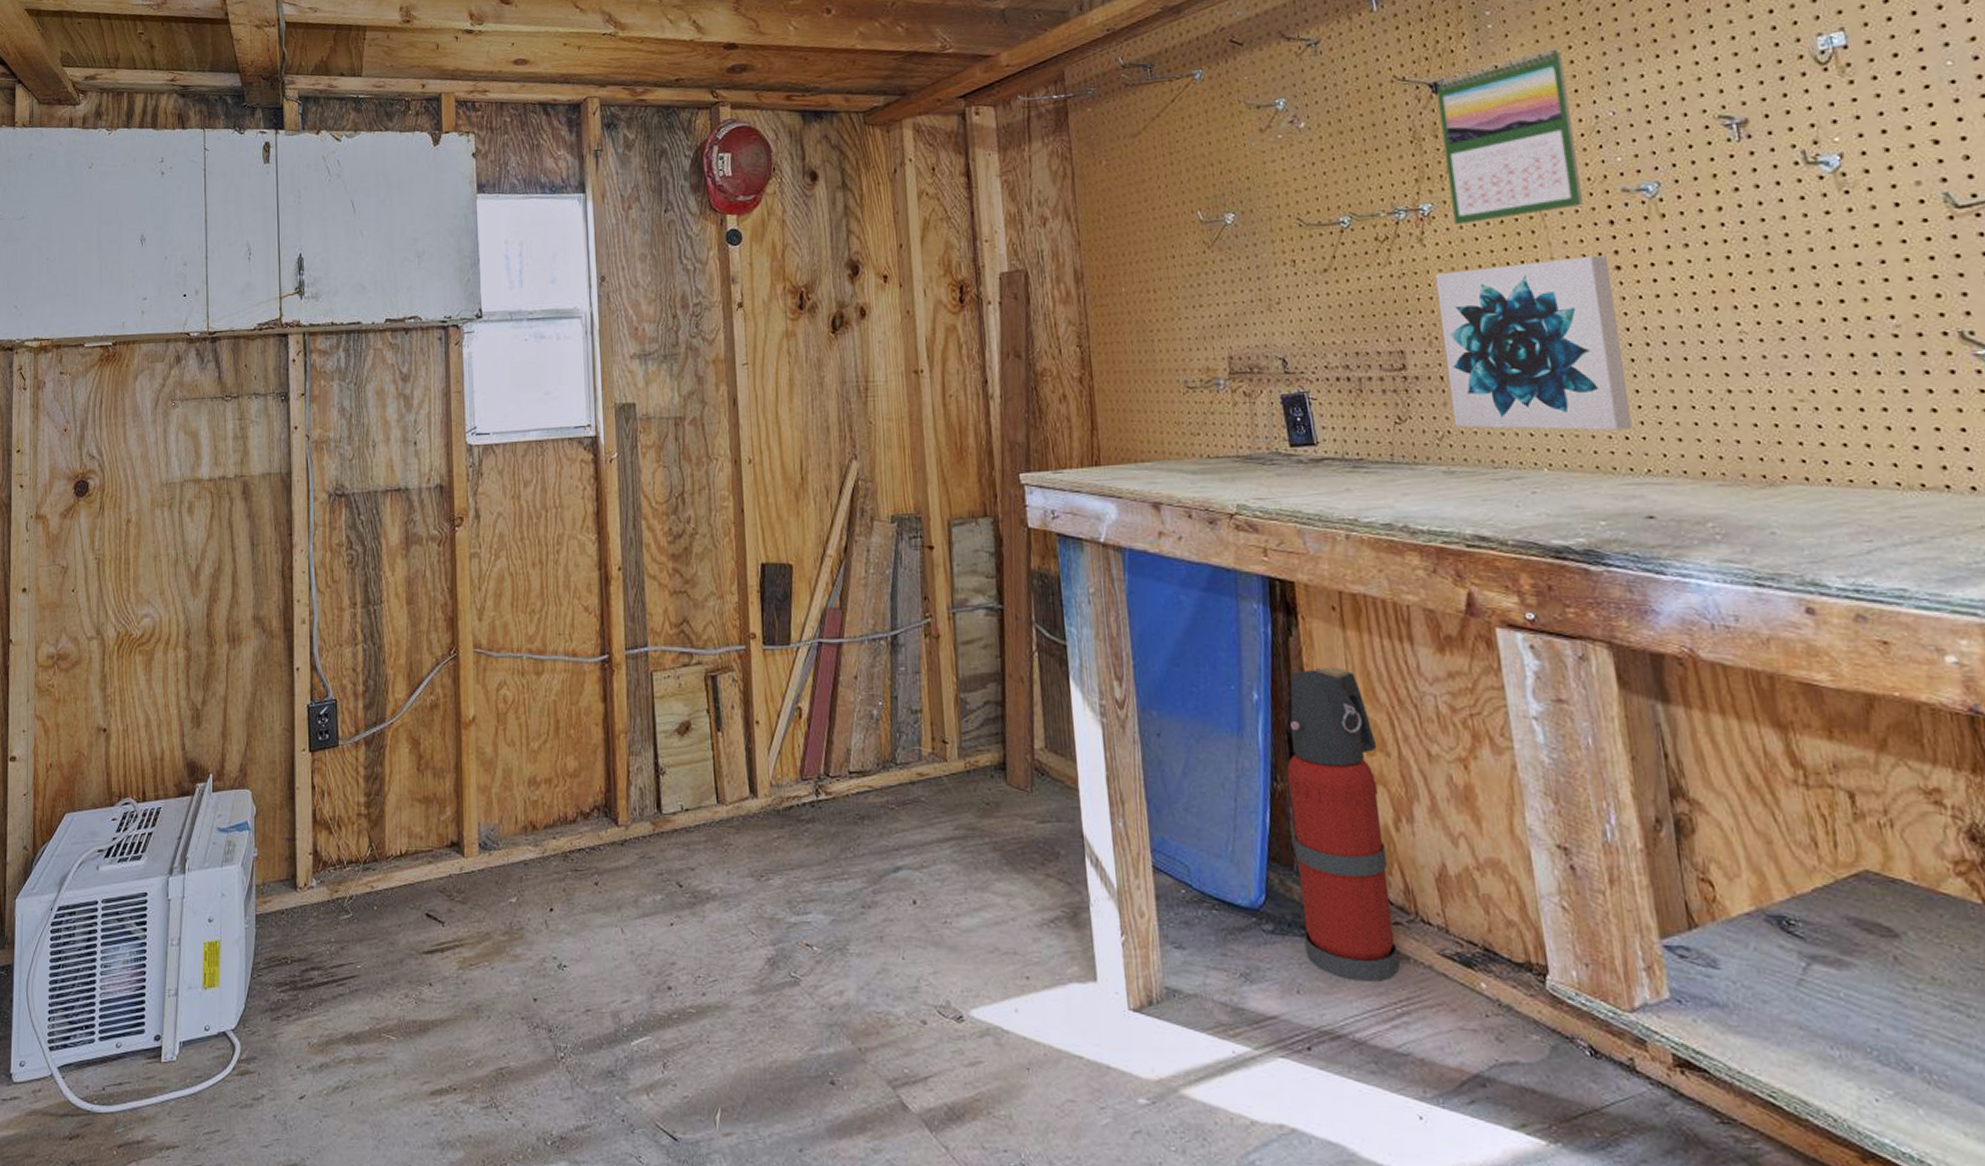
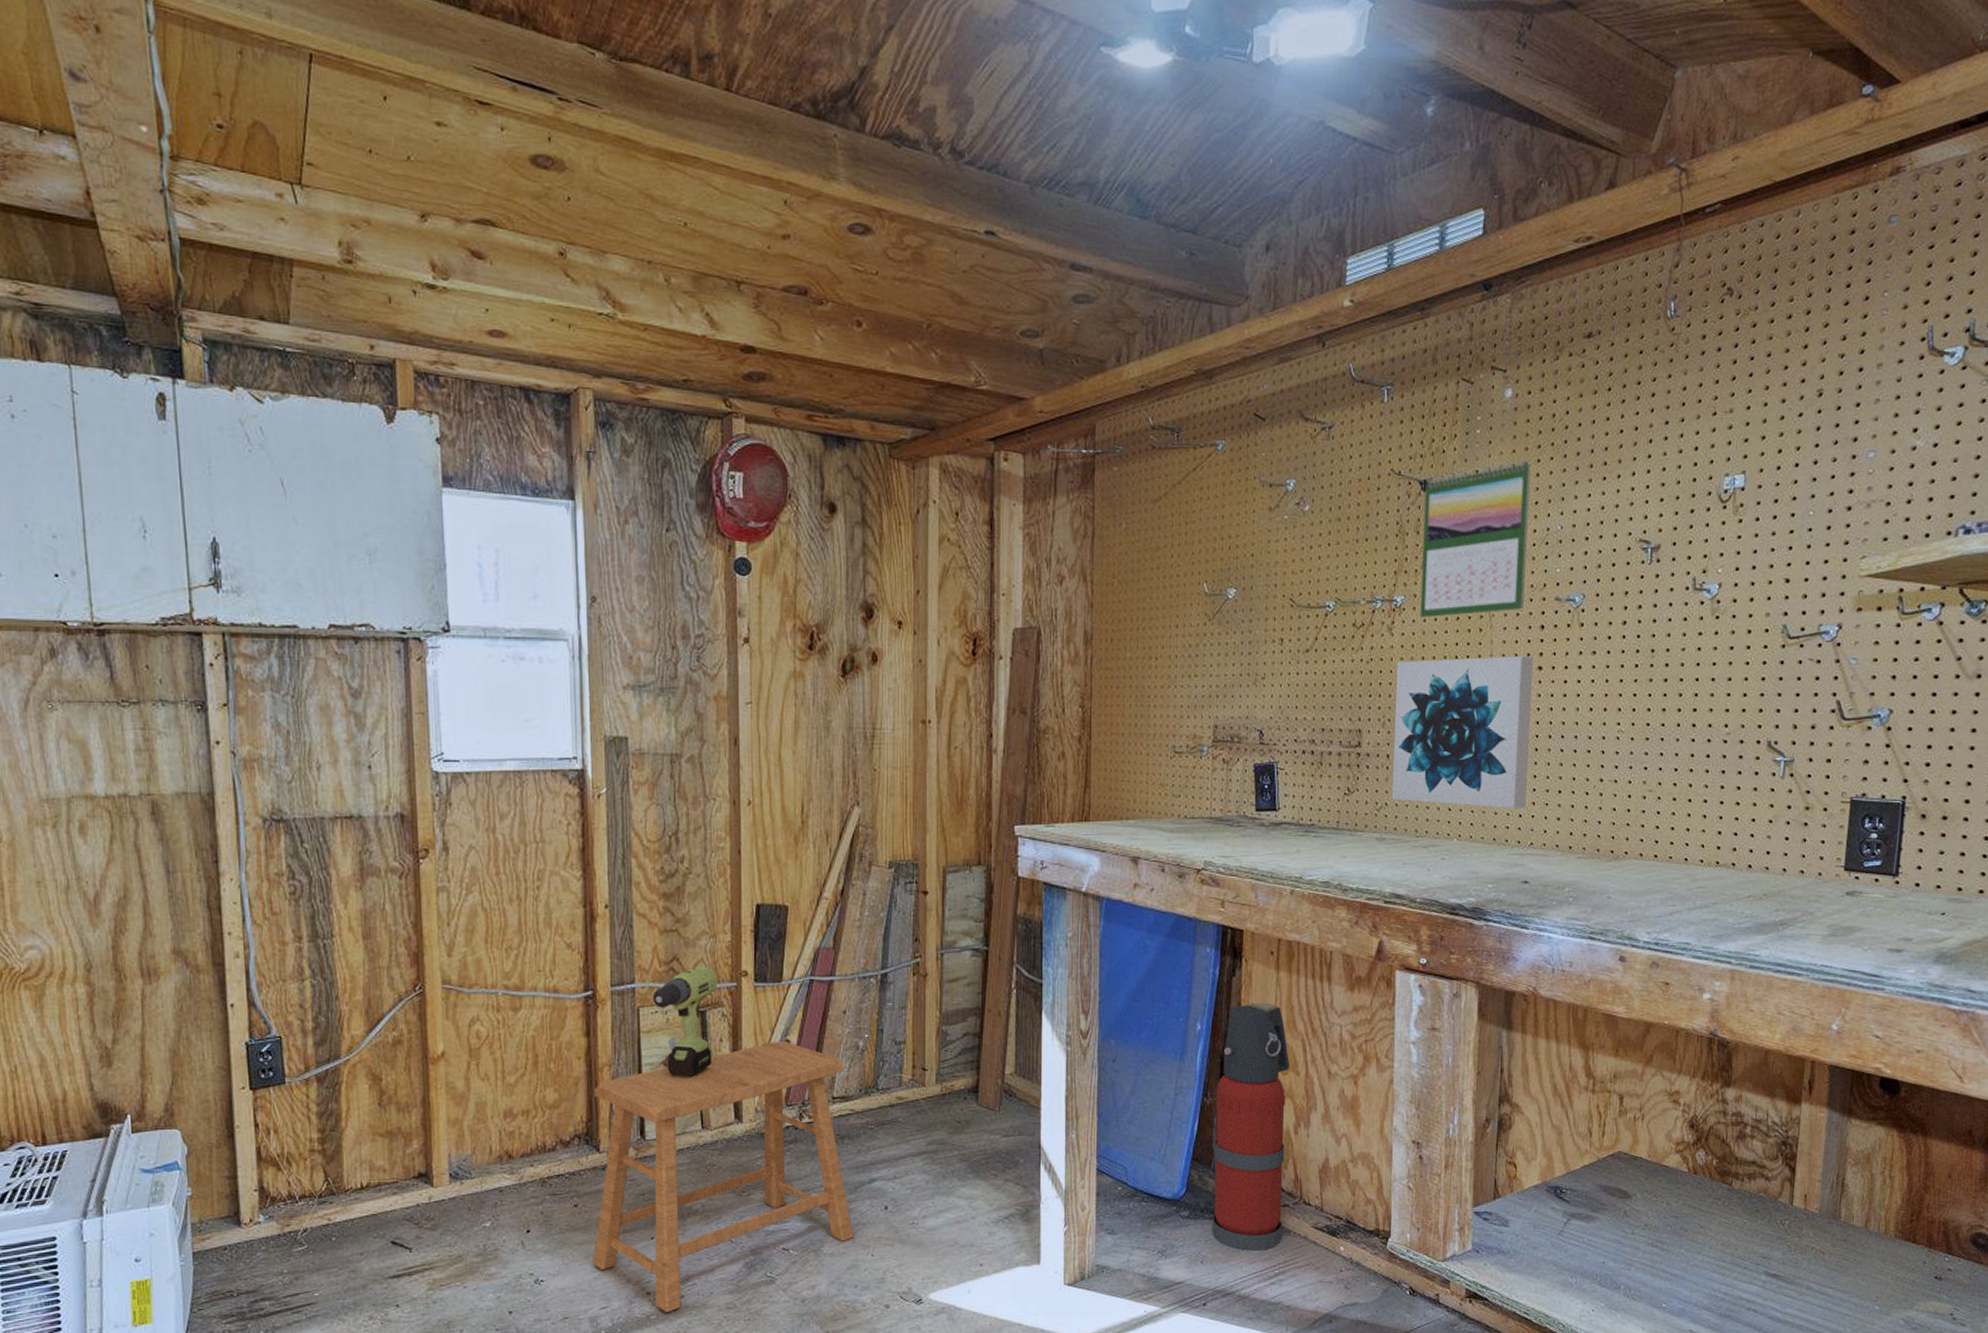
stool: none [611,708,882,1012] -> present [593,1041,854,1312]
power drill: none [664,628,727,748] -> present [652,965,717,1078]

